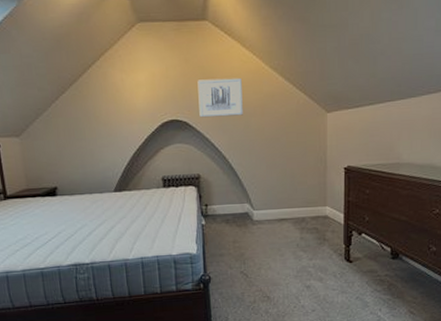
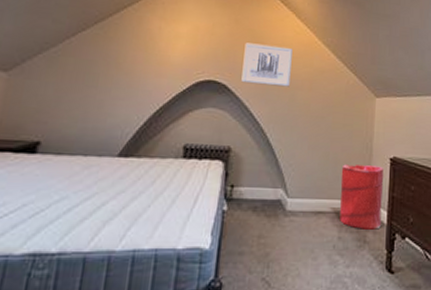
laundry hamper: none [298,175,339,230] -> present [340,164,385,230]

